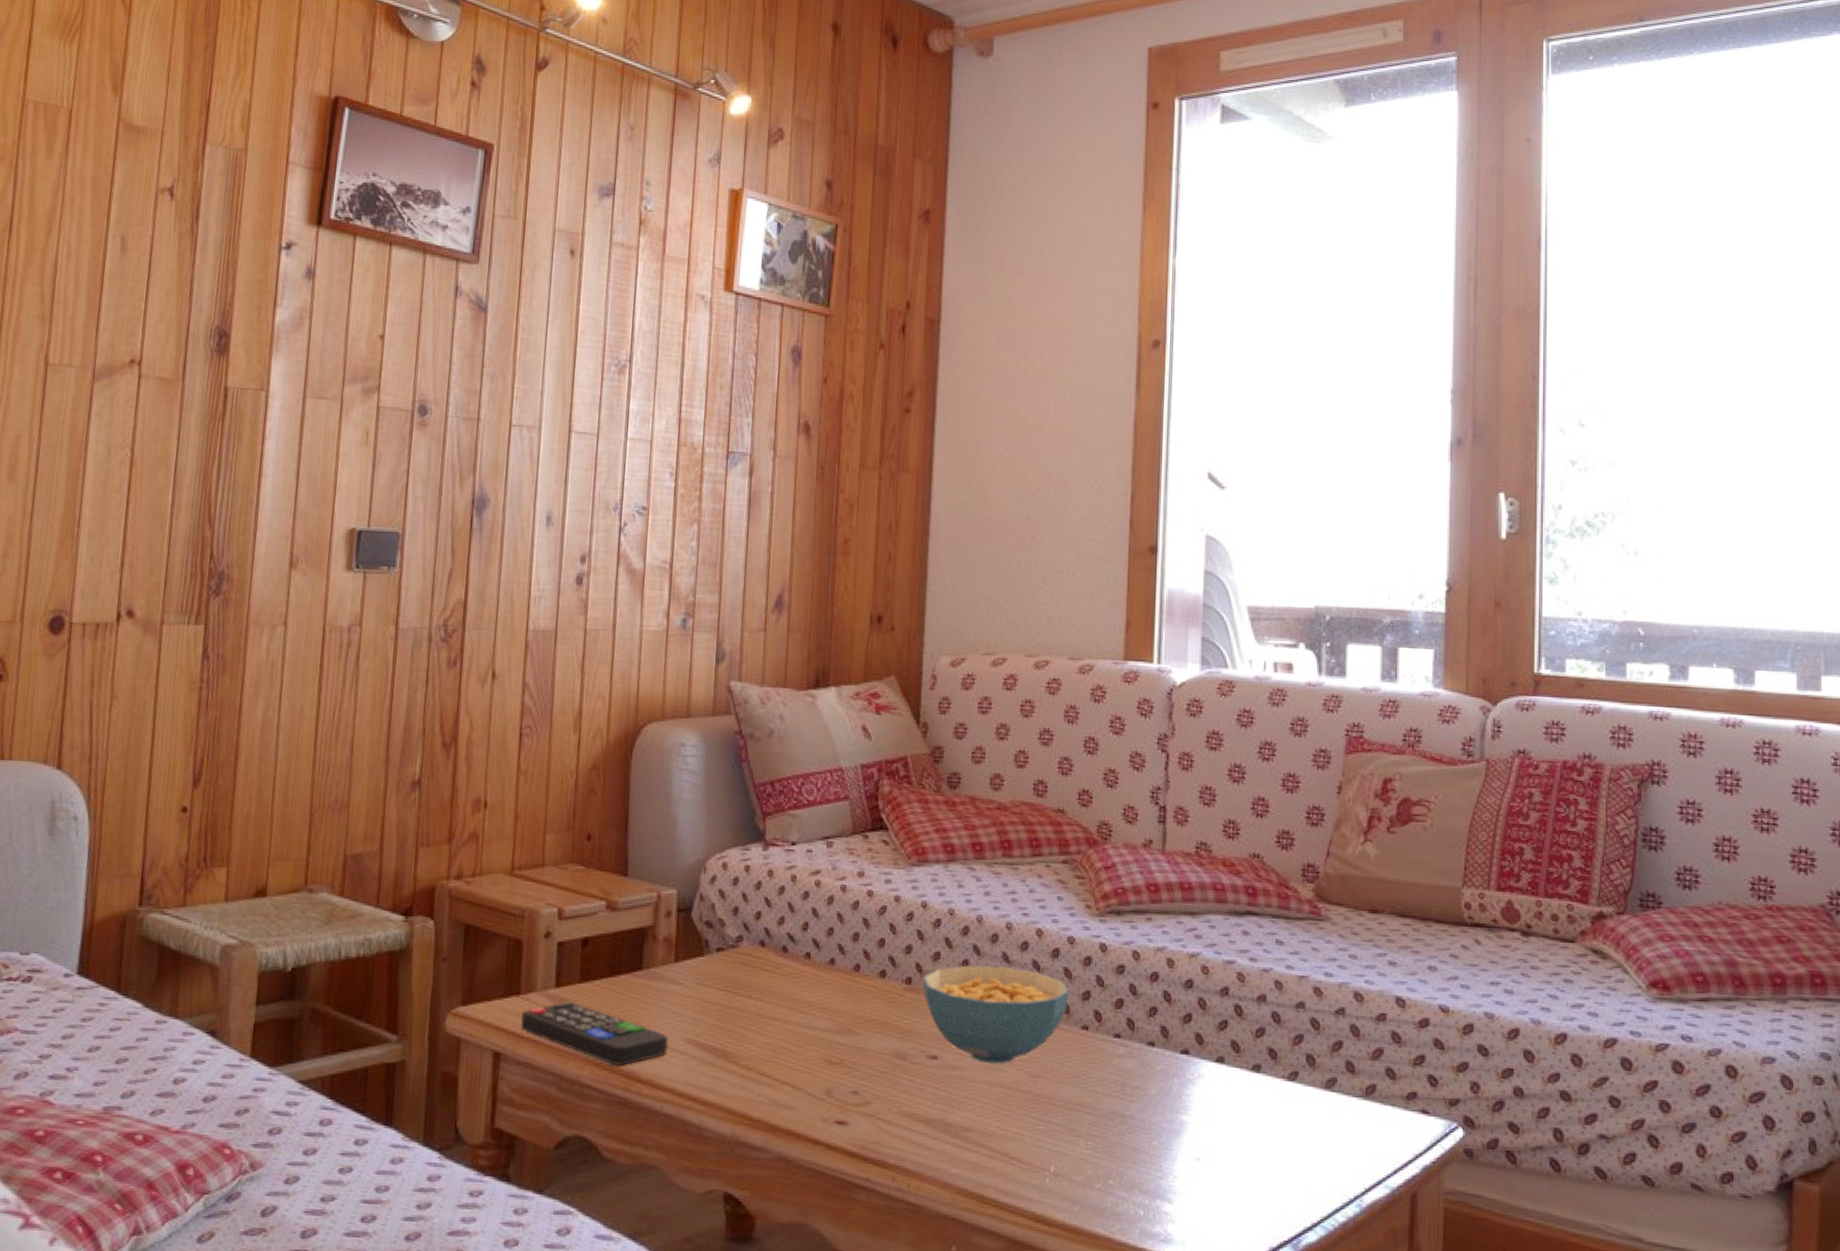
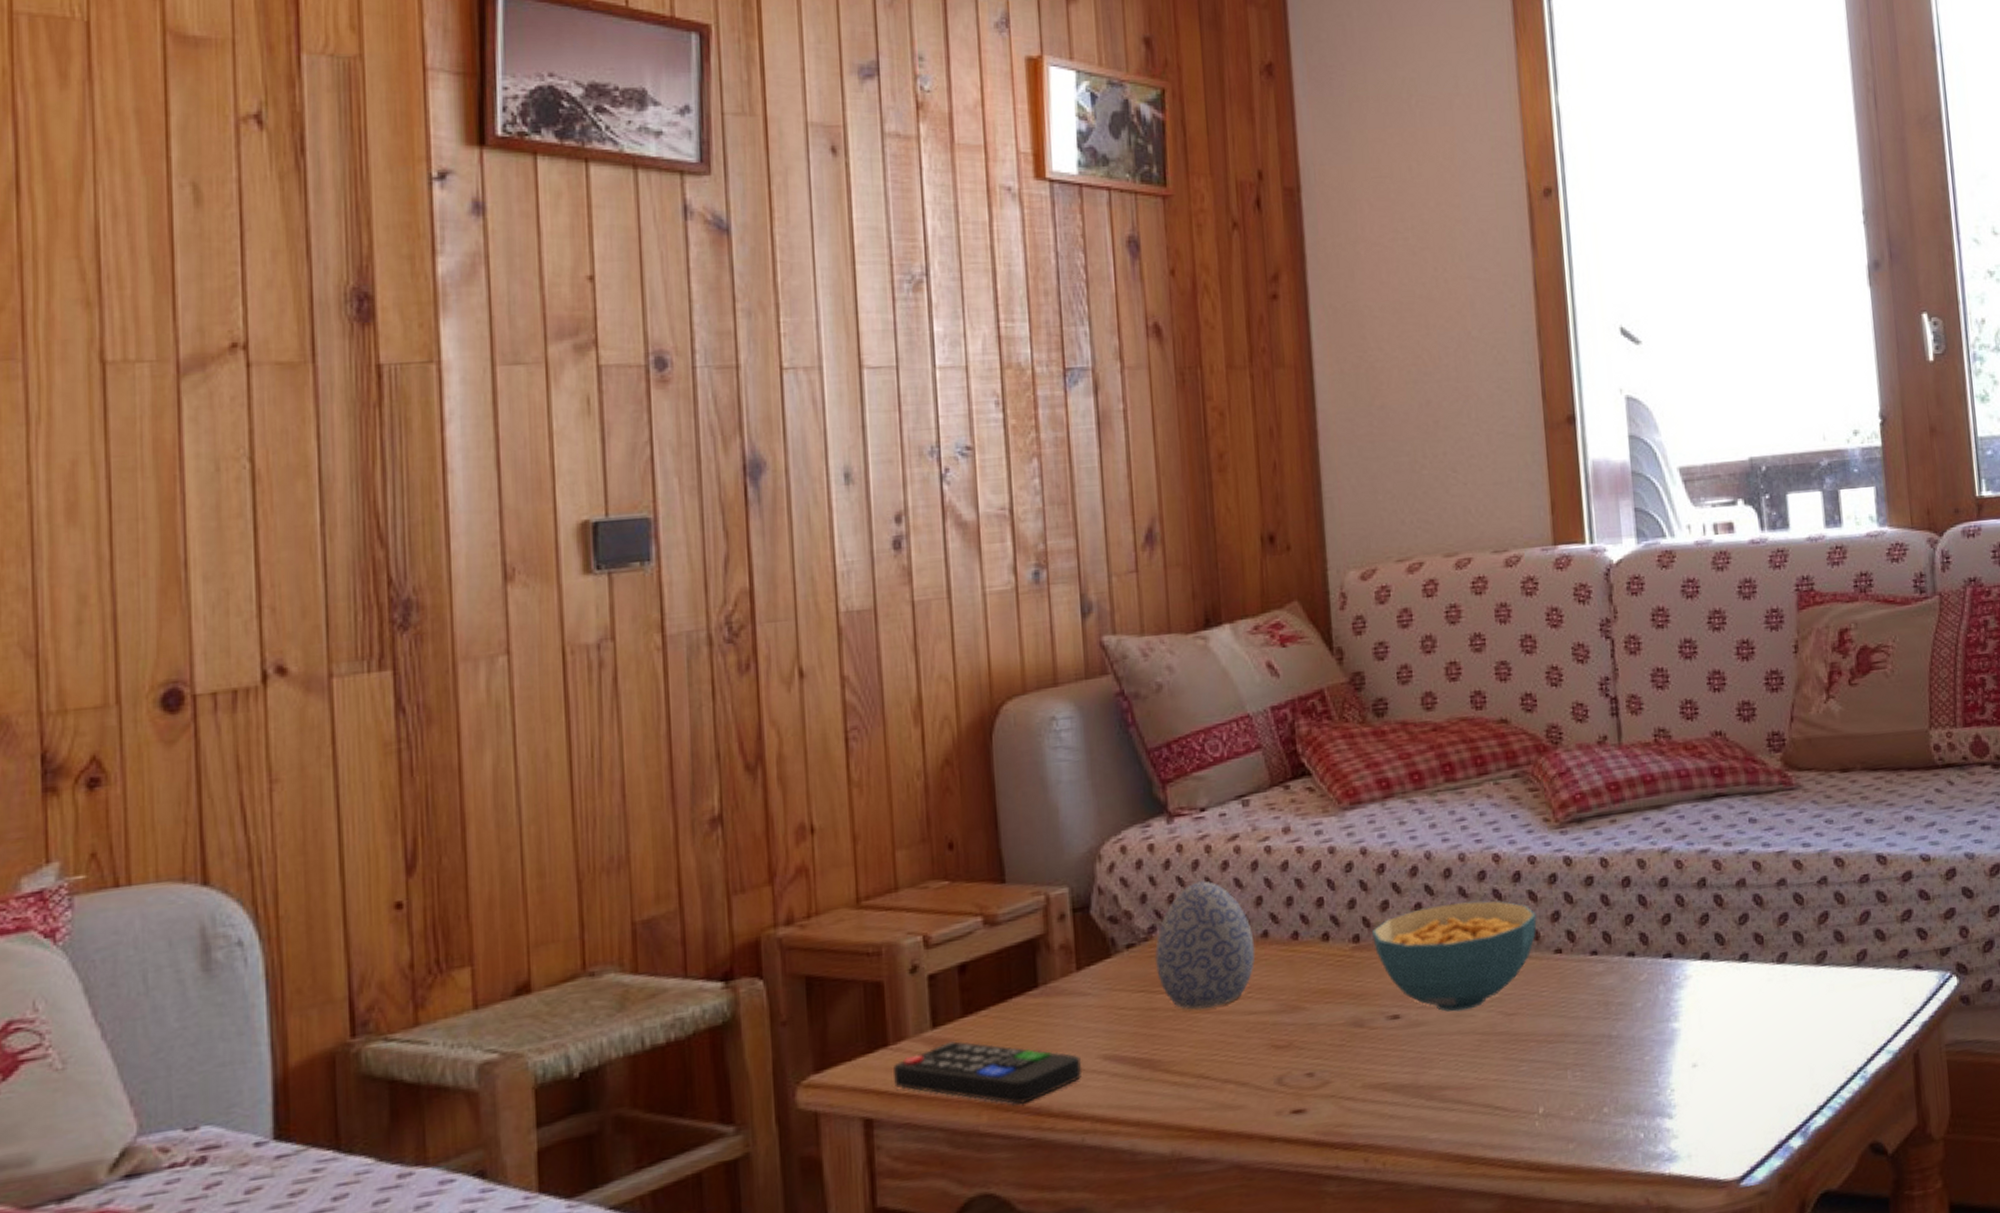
decorative egg: none [738,905,823,1017] -> present [1154,880,1256,1010]

